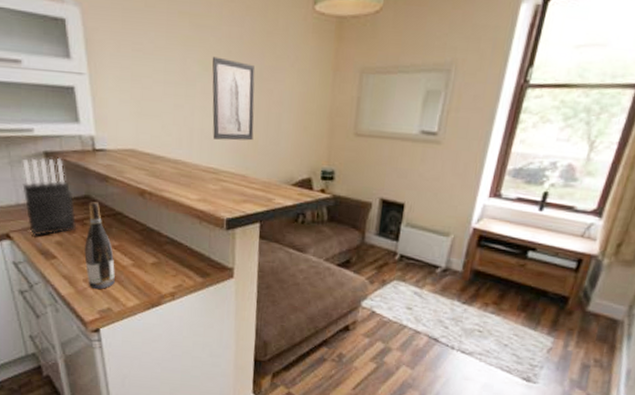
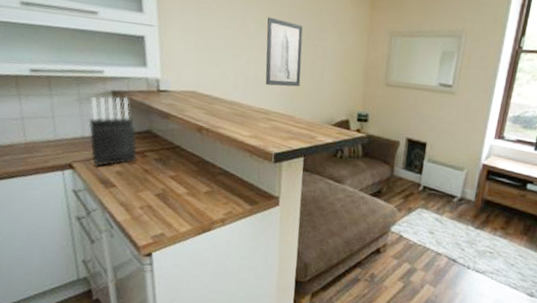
wine bottle: present [84,202,115,290] -> none [142,136,171,216]

